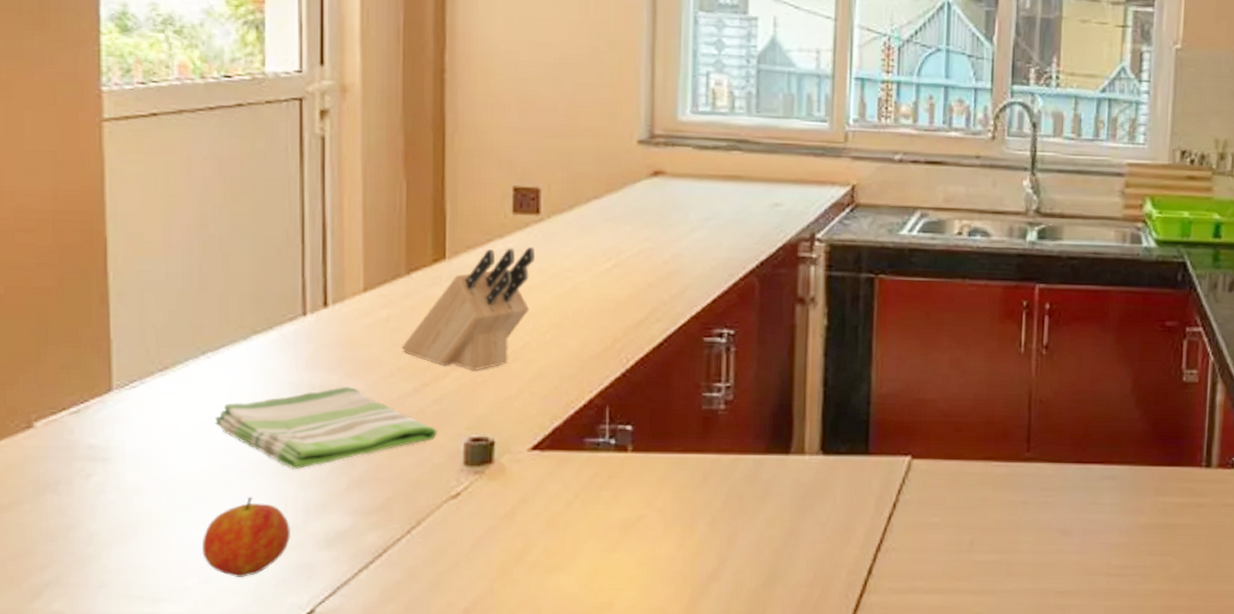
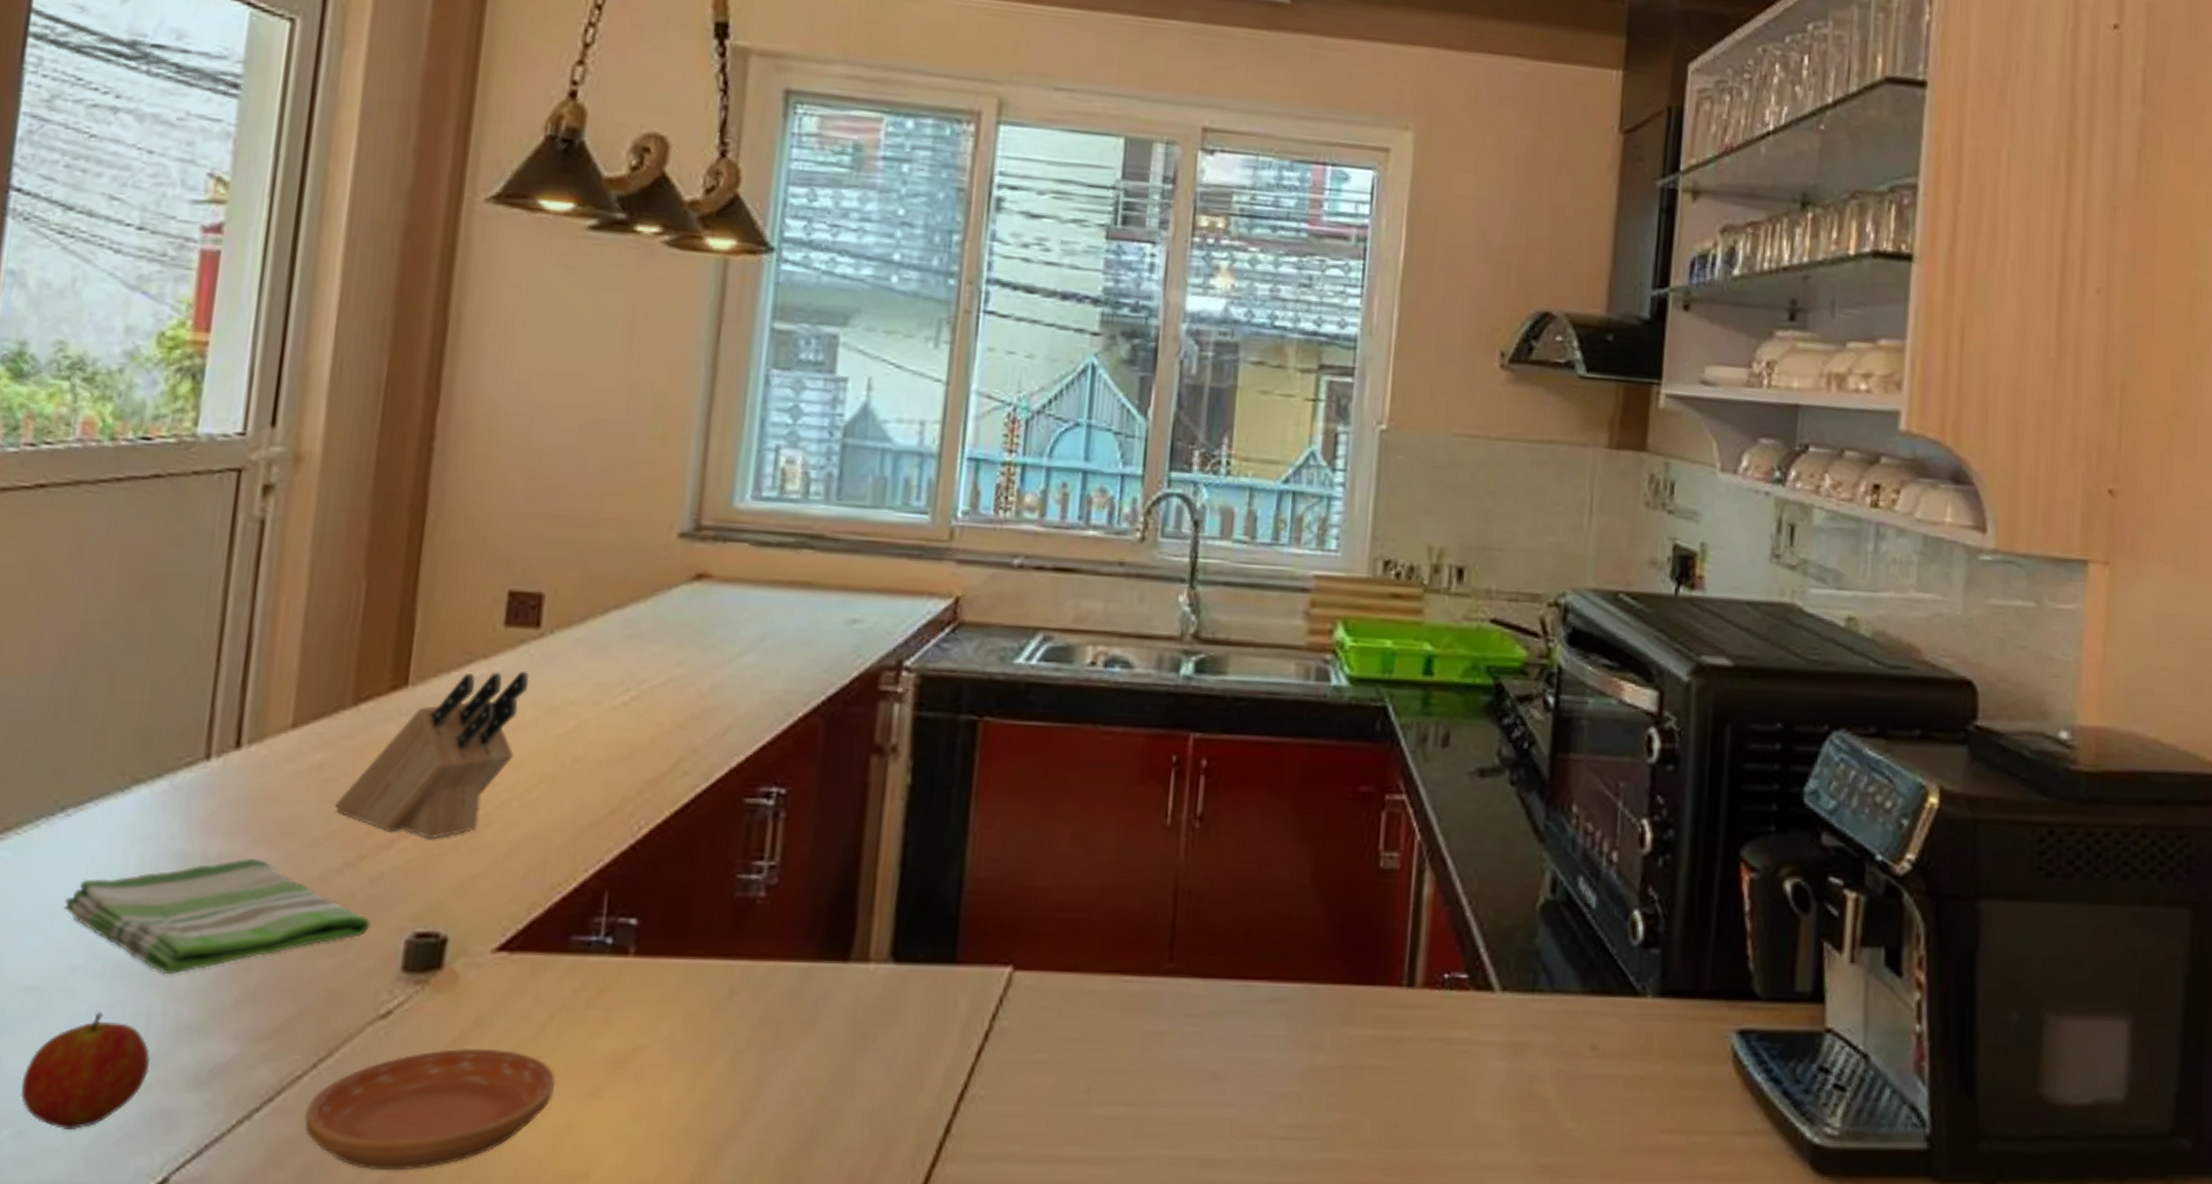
saucer: none [406,518,583,602] -> present [304,1047,556,1170]

